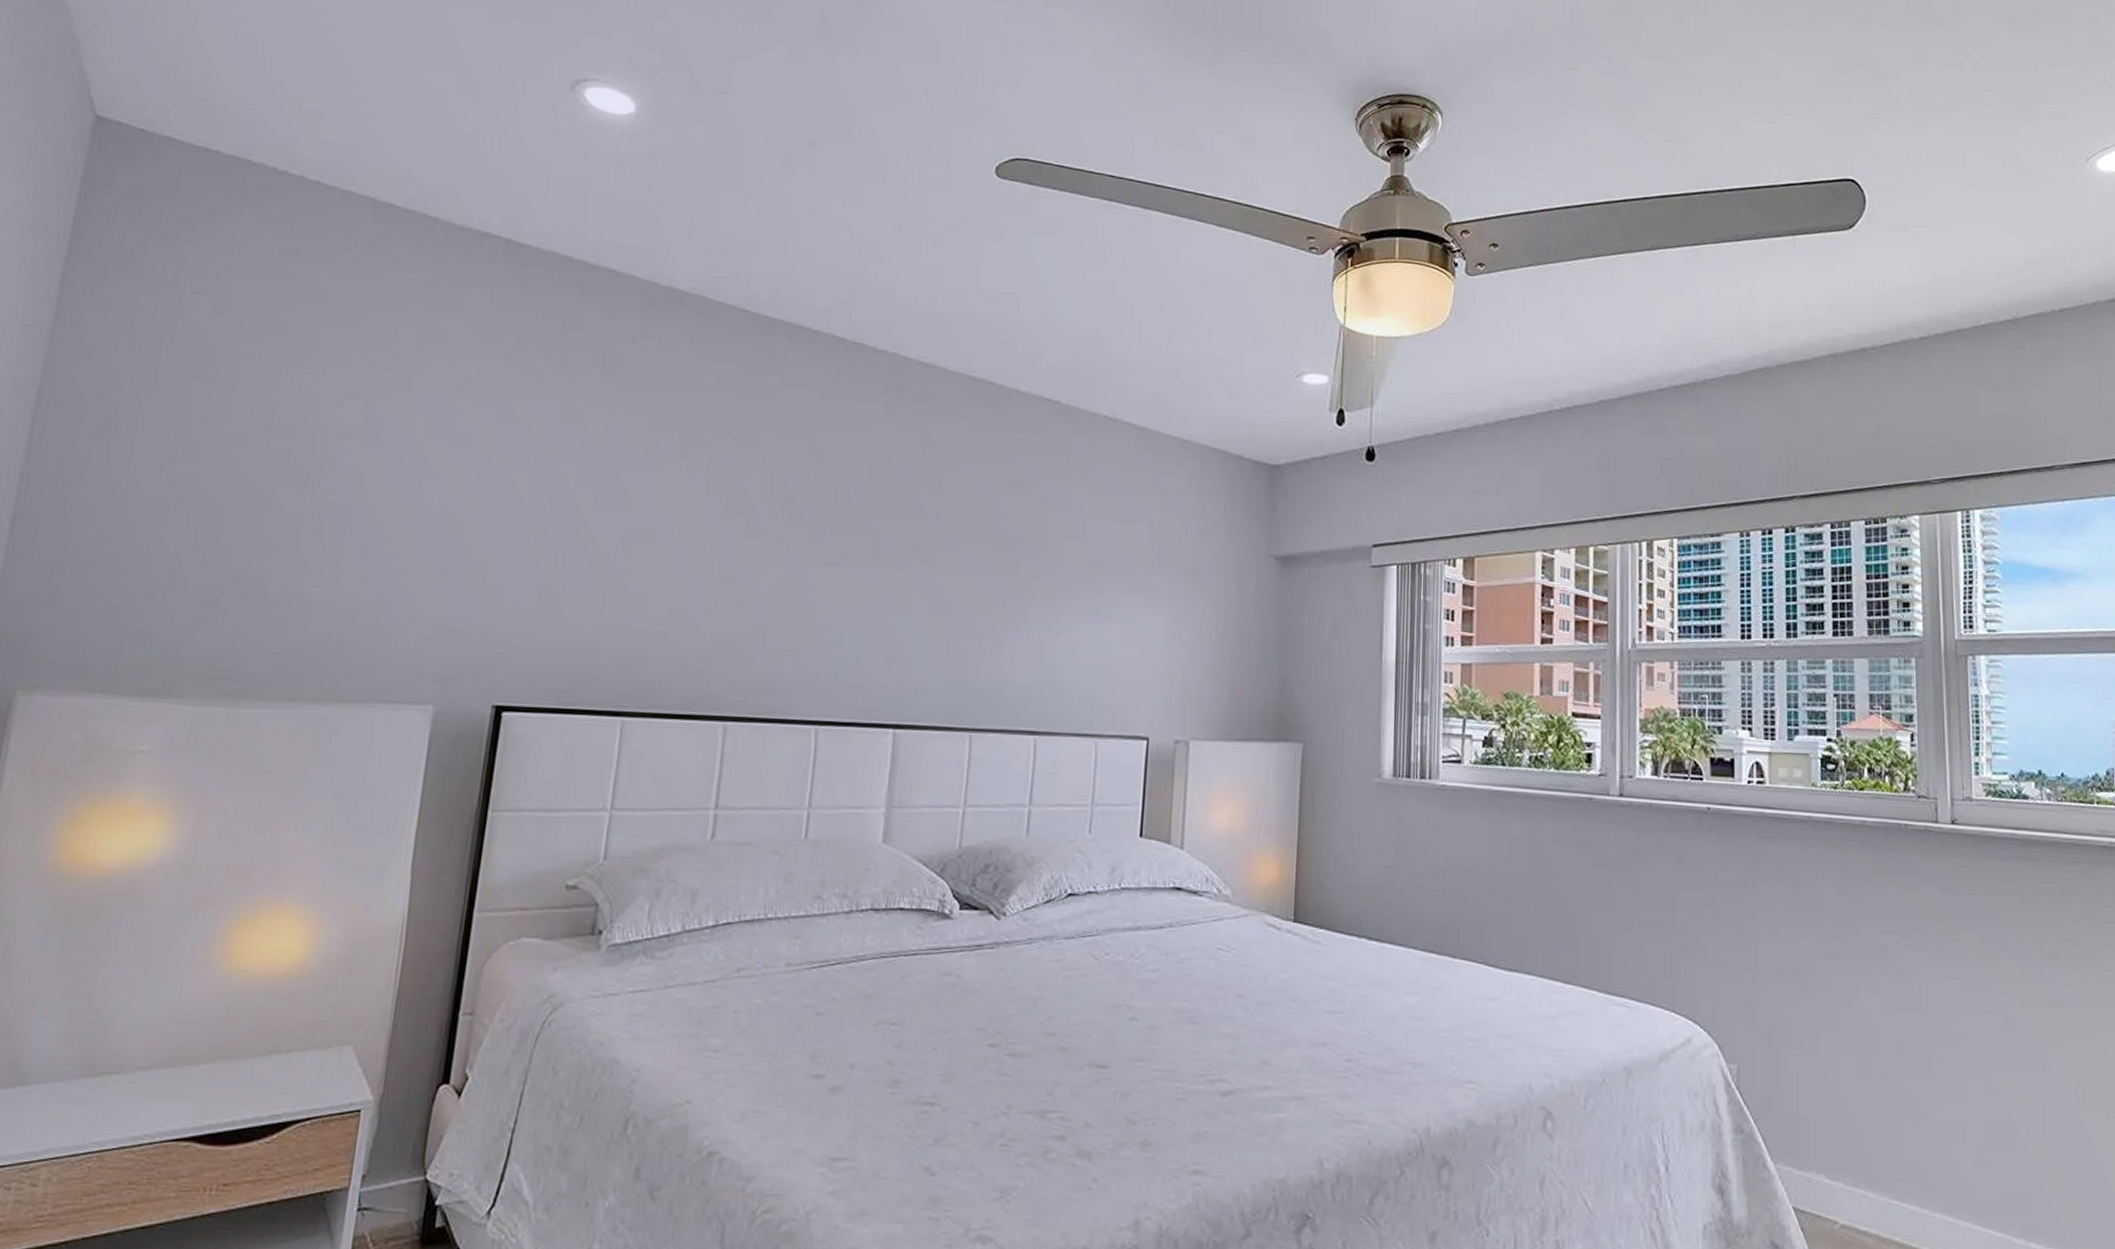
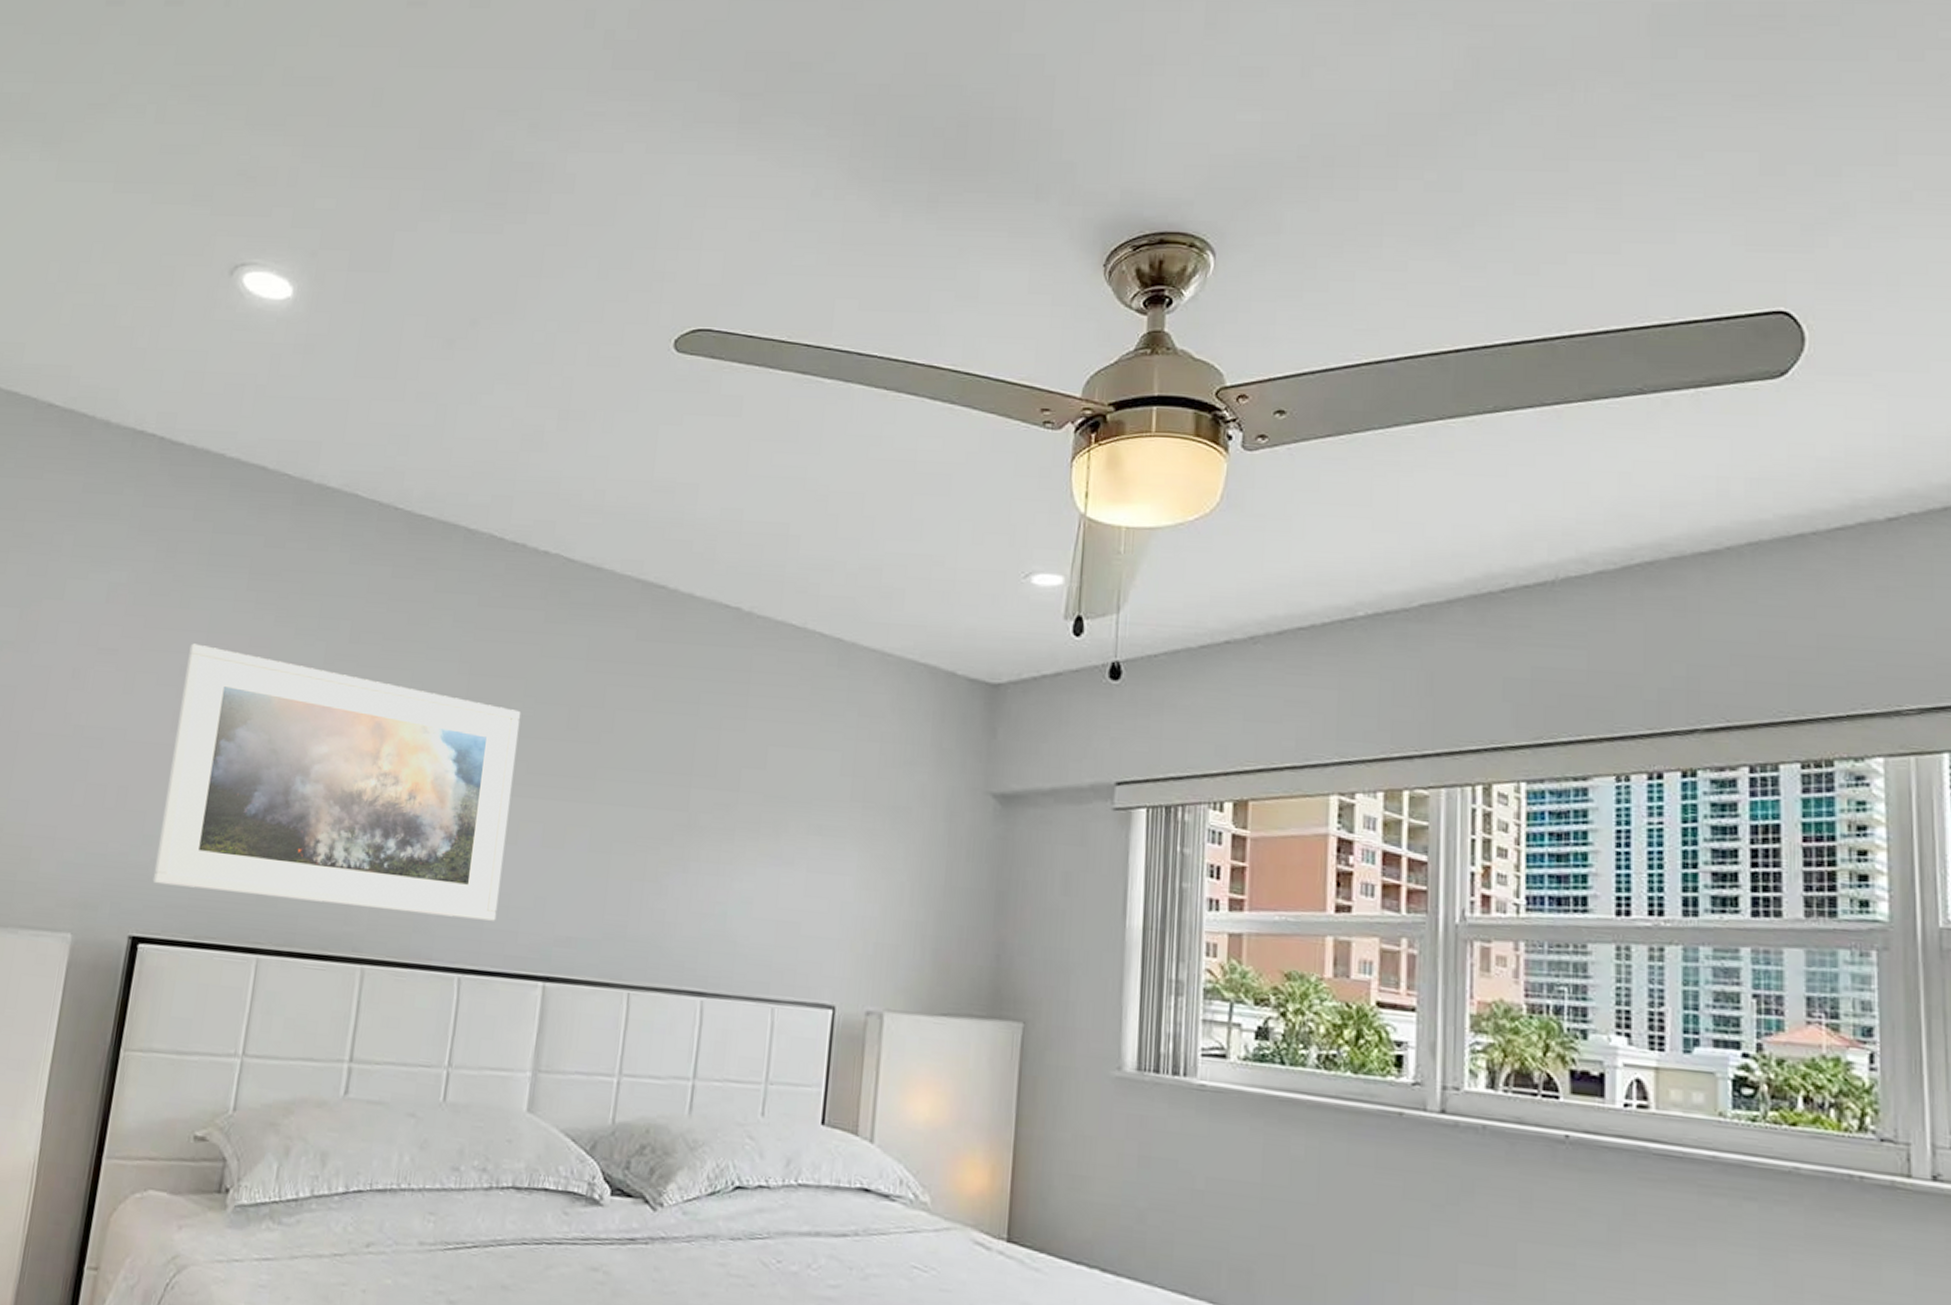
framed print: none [514,432,867,678] -> present [152,643,521,921]

